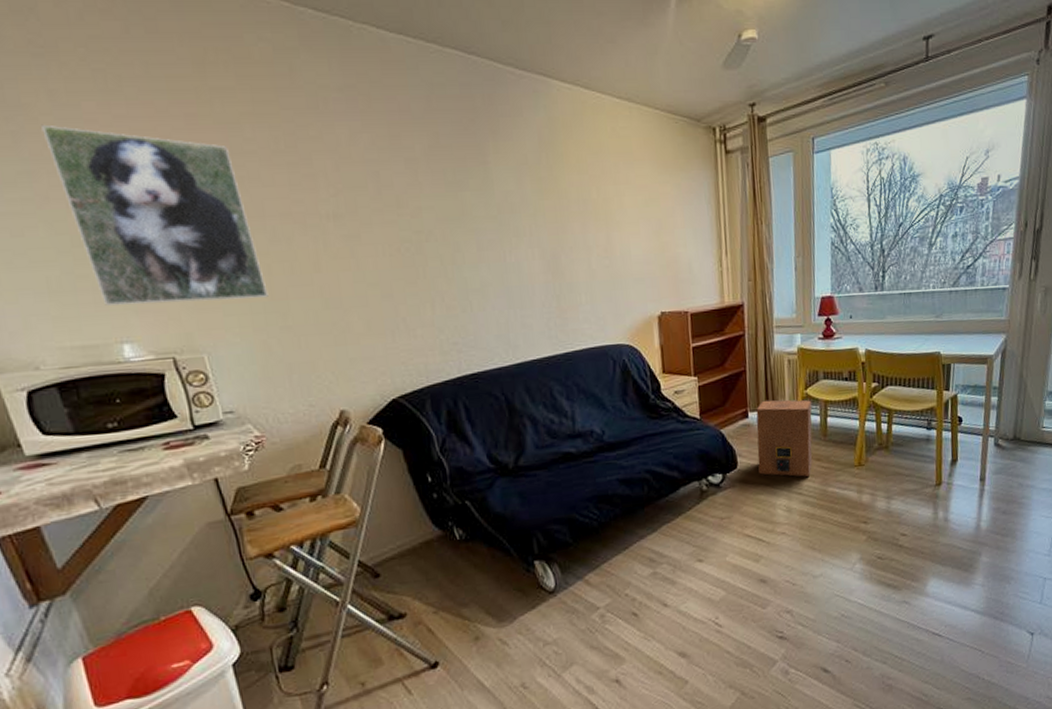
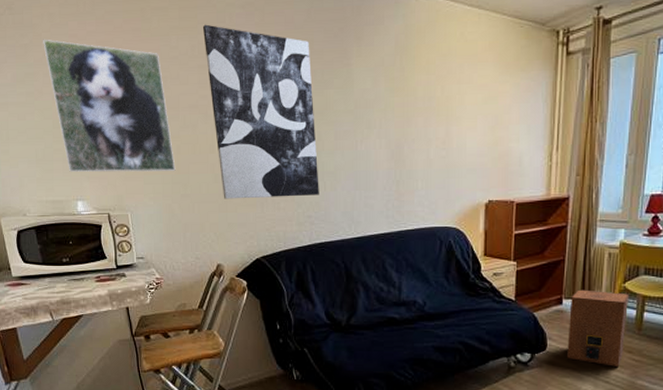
wall art: none [287,110,465,329] -> present [202,24,319,199]

